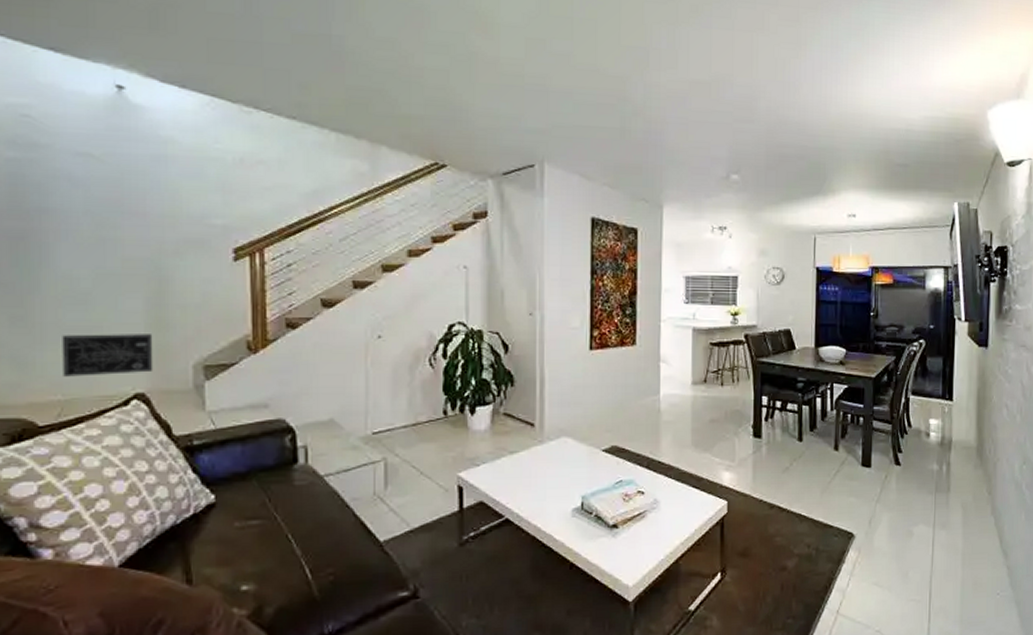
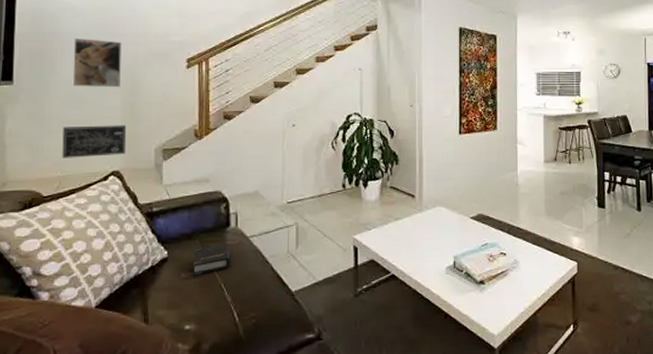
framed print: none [72,217,142,285] -> present [73,39,122,88]
hardback book: none [248,484,299,525] -> present [192,244,231,276]

